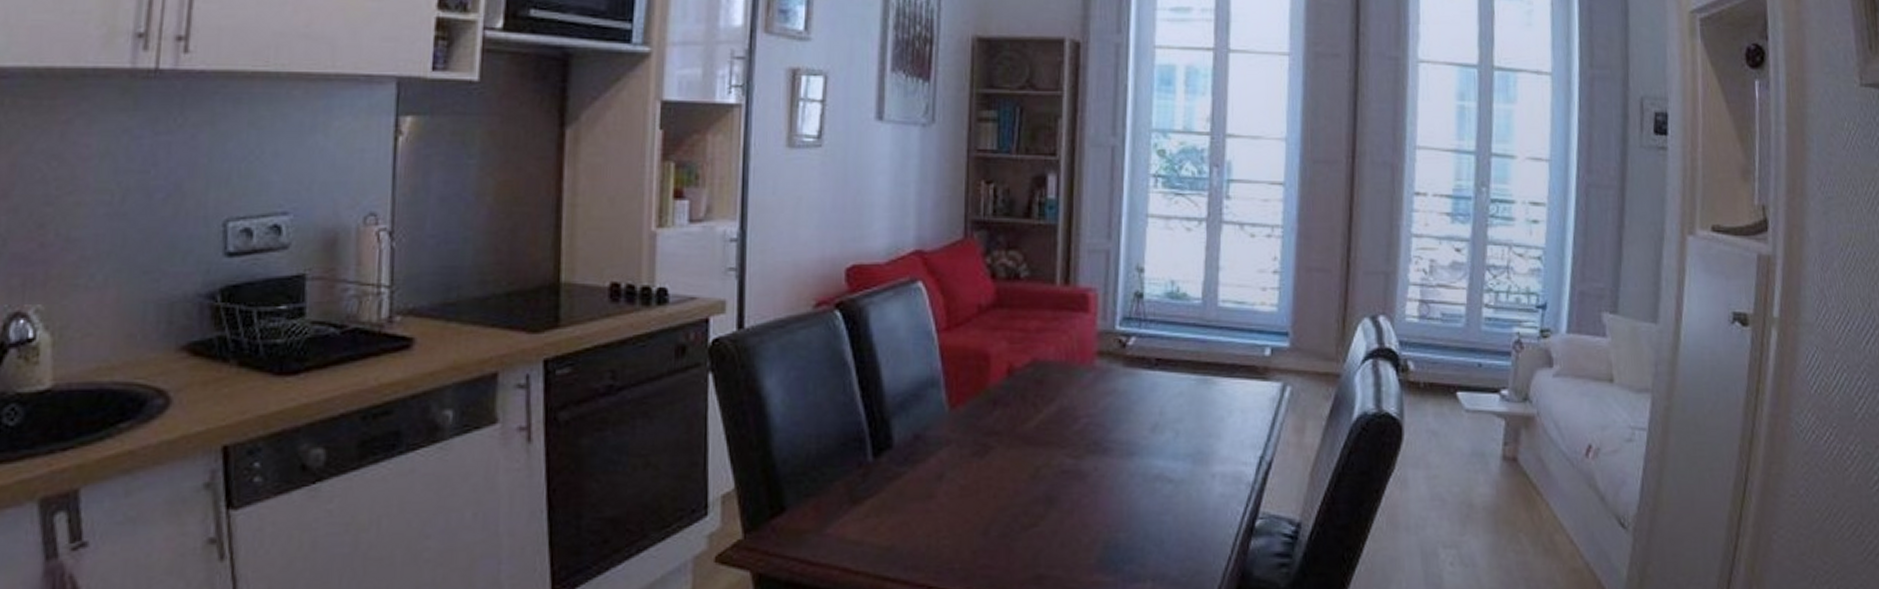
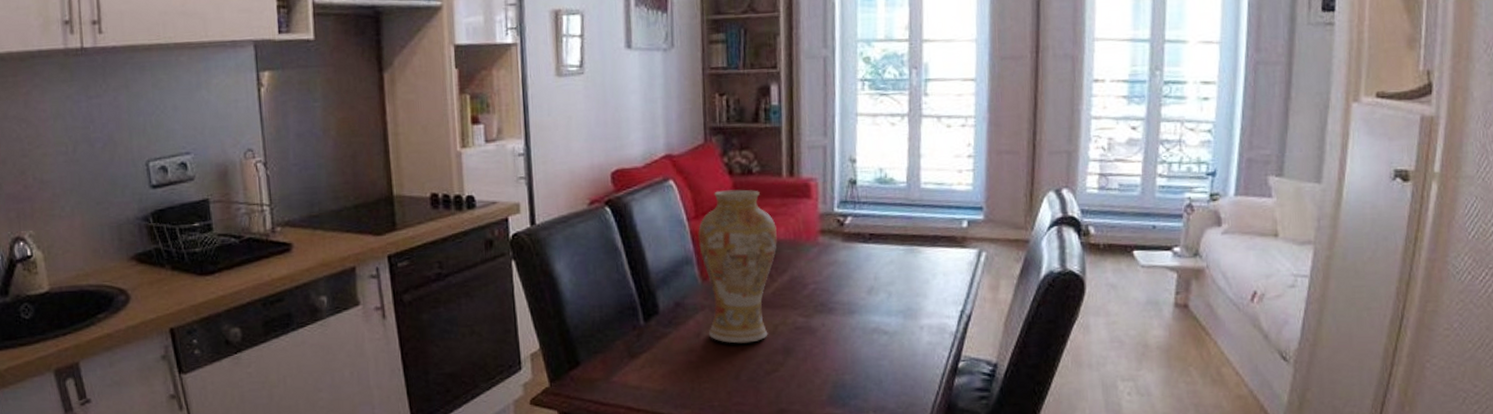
vase: none [947,297,1045,489] -> present [697,189,777,344]

